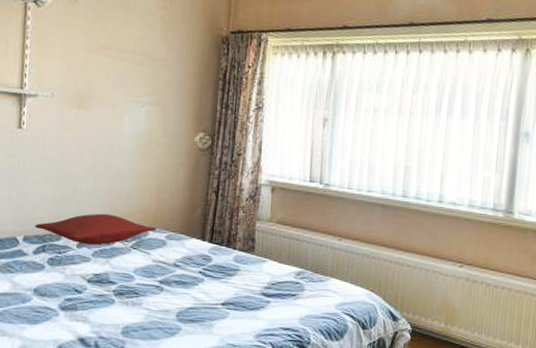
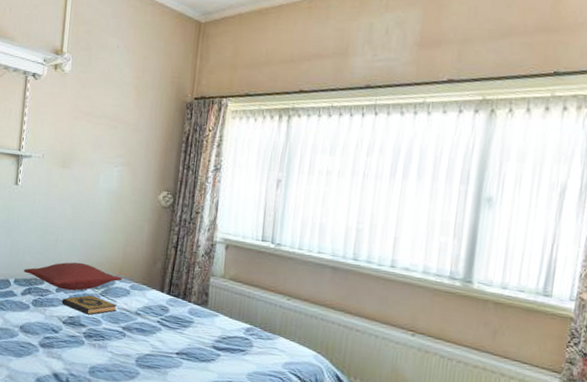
hardback book: none [85,248,152,270] -> present [62,295,117,315]

